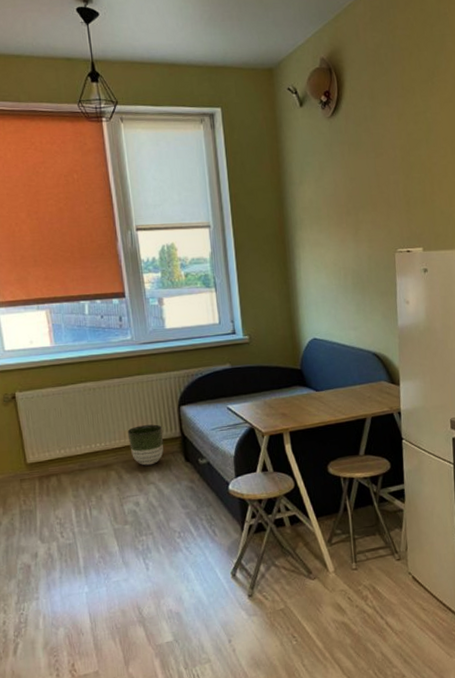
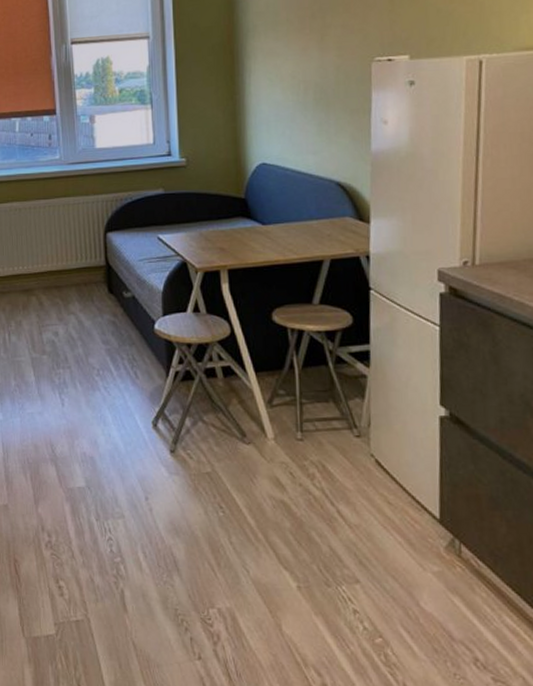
planter: present [127,424,164,466] -> none [50,250,87,294]

